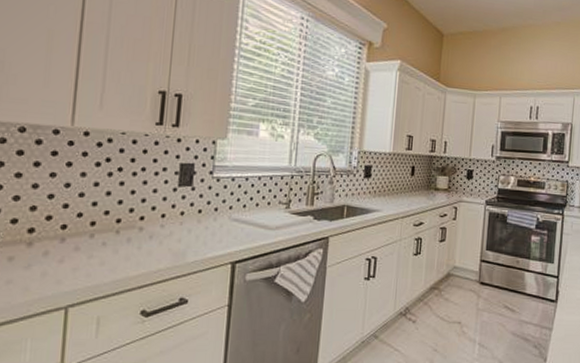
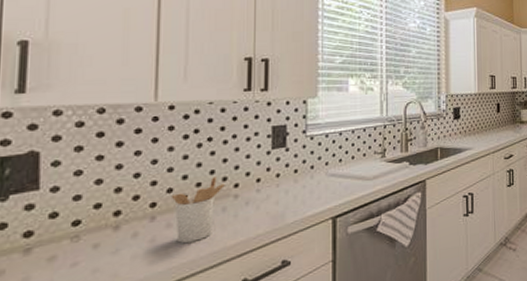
utensil holder: none [82,207,131,267] -> present [172,177,225,243]

